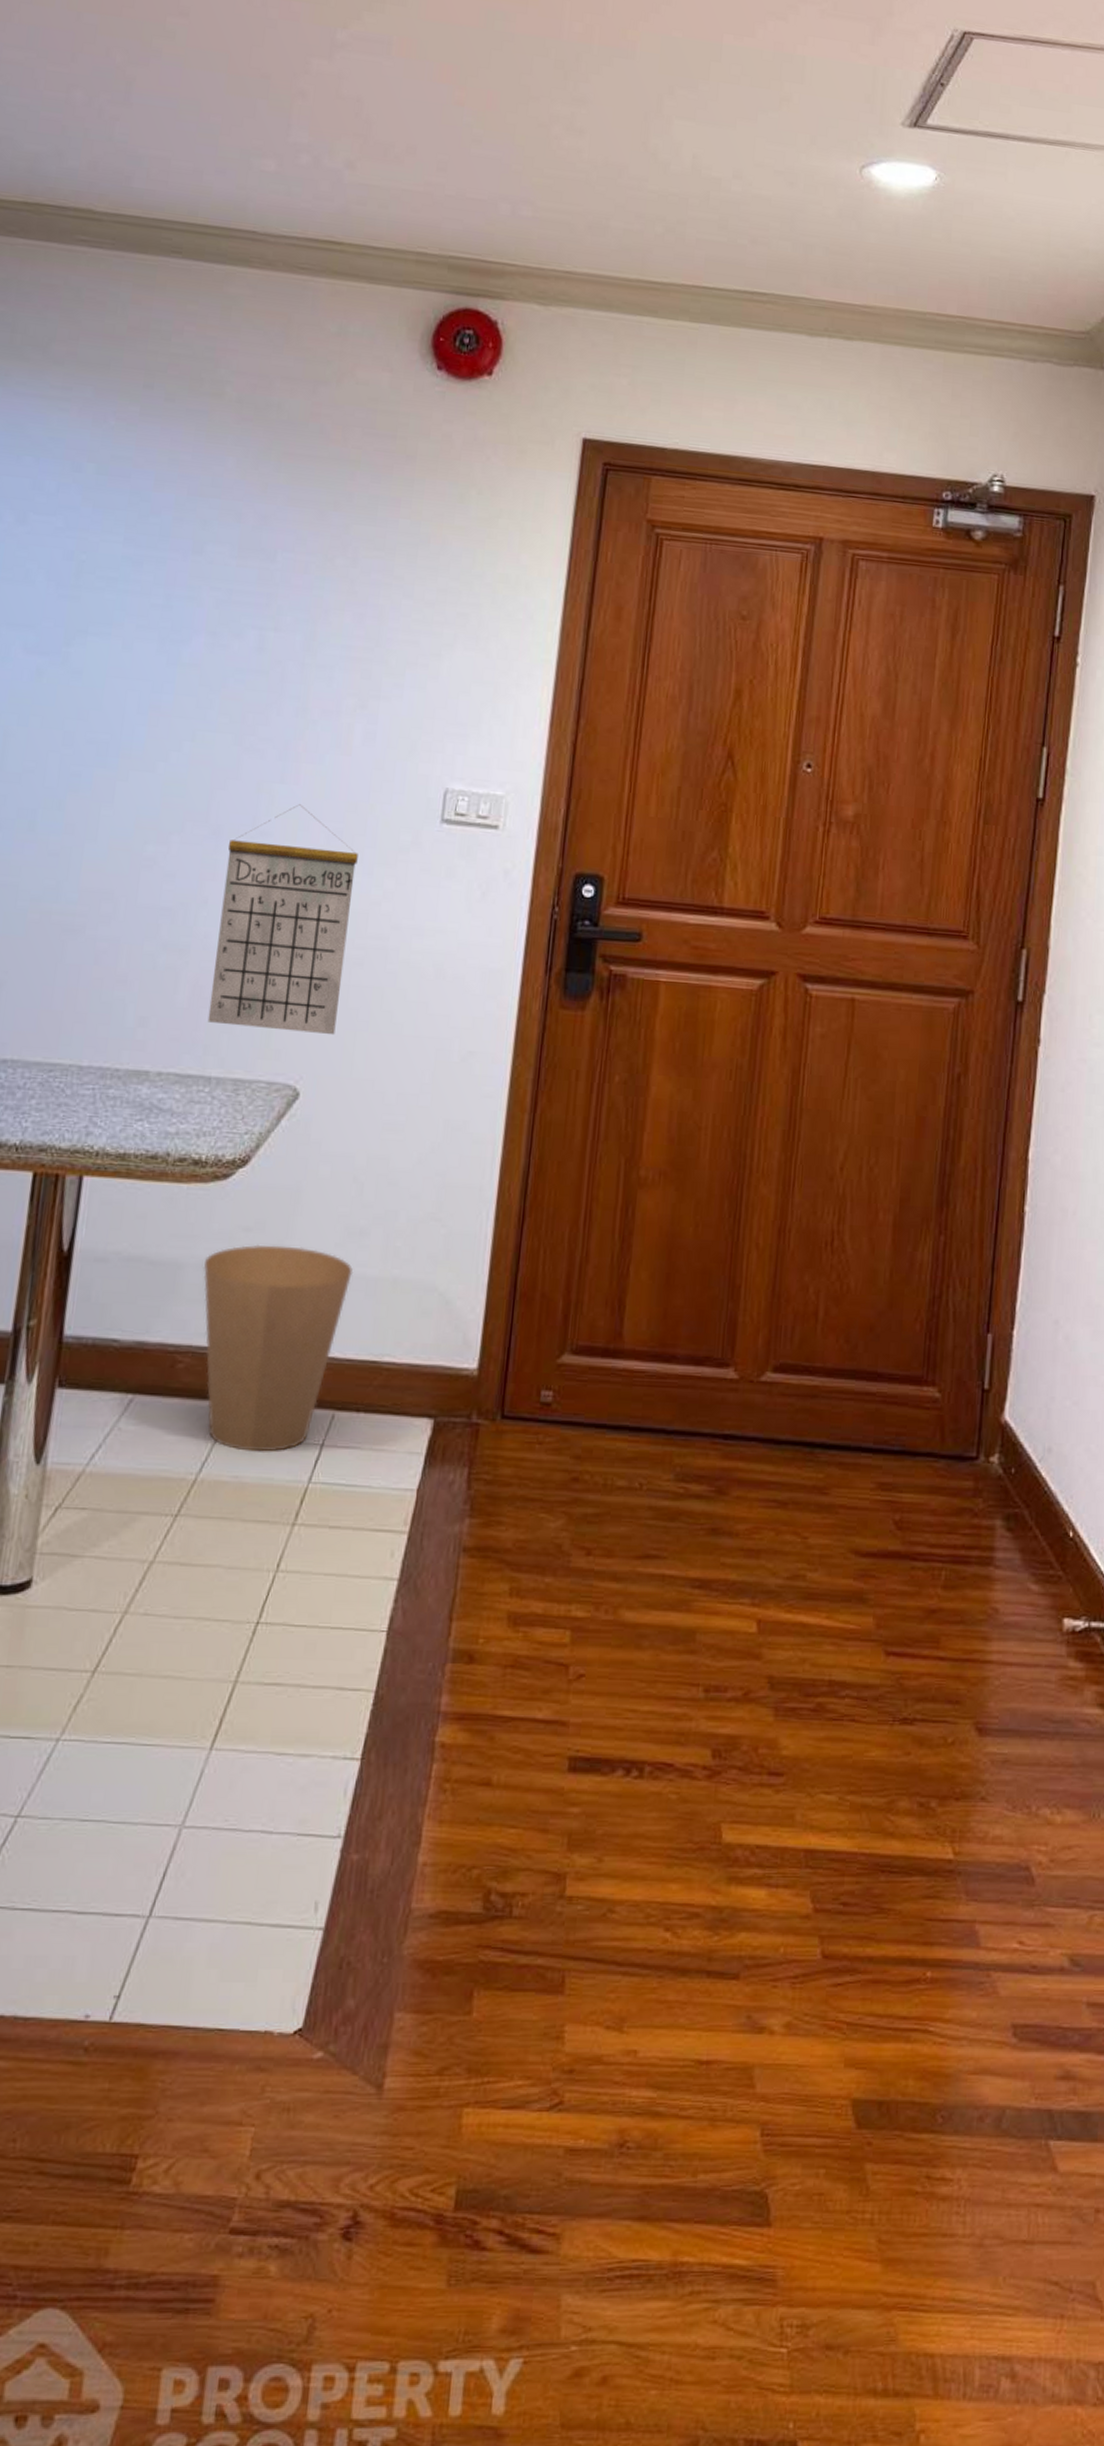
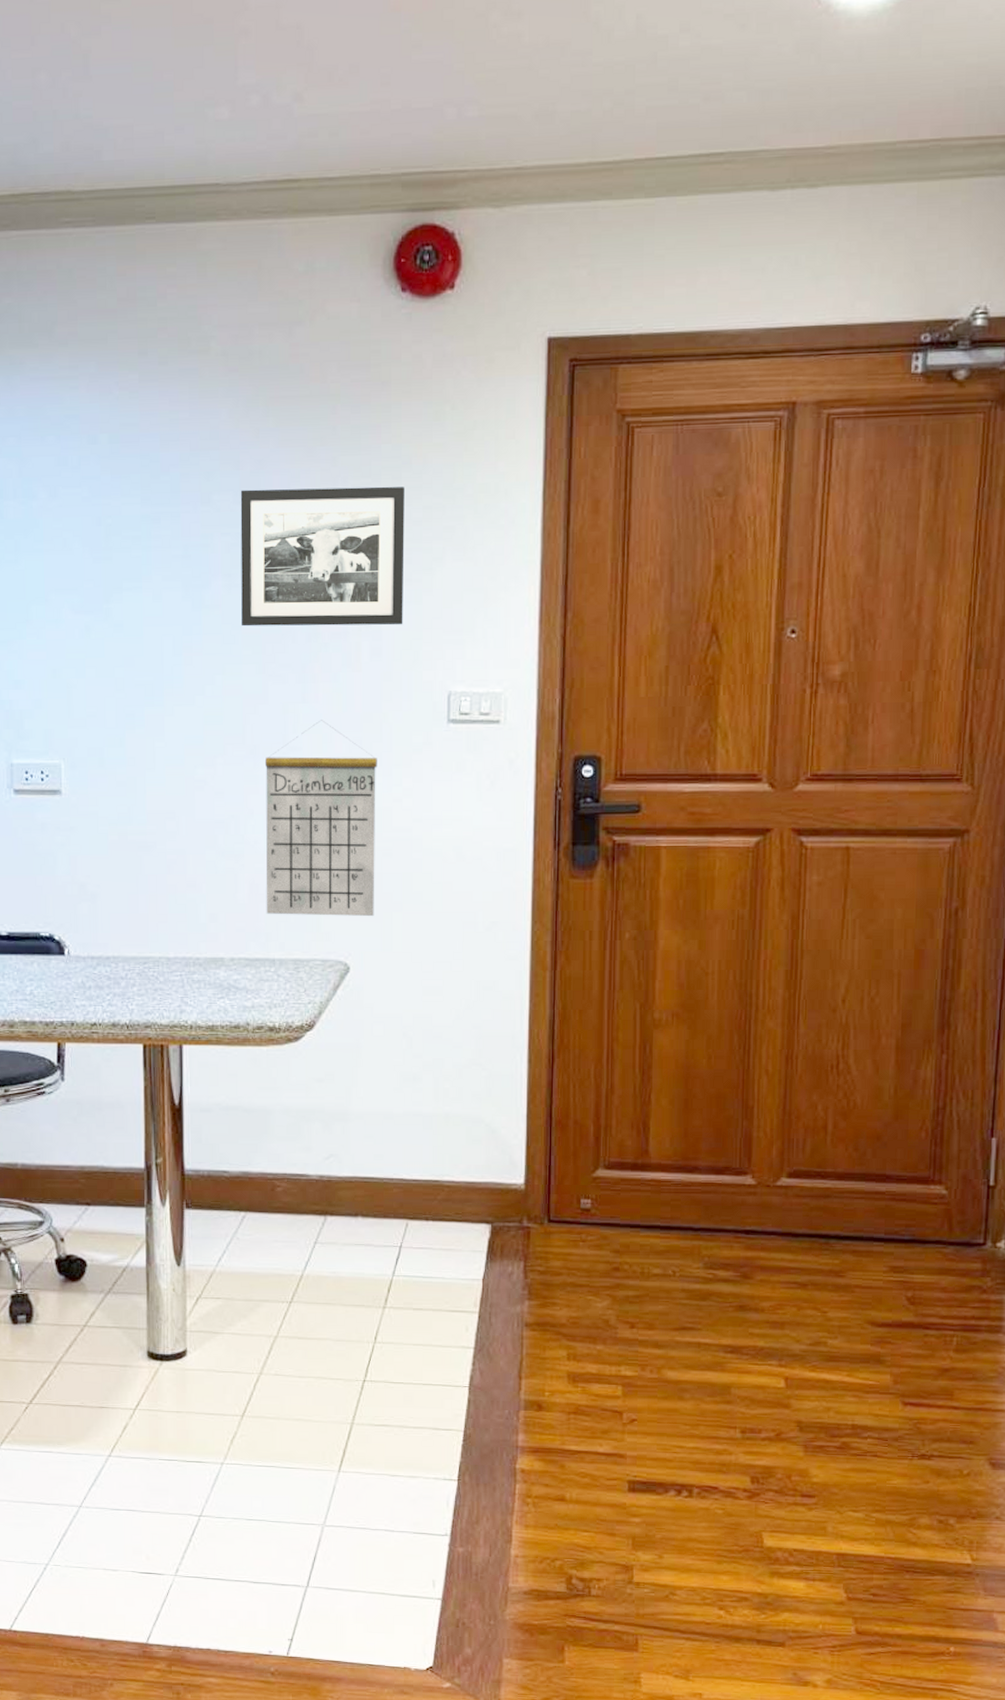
trash can: present [203,1244,354,1452] -> none [287,1092,412,1253]
picture frame: none [221,544,420,711] -> present [240,486,405,627]

